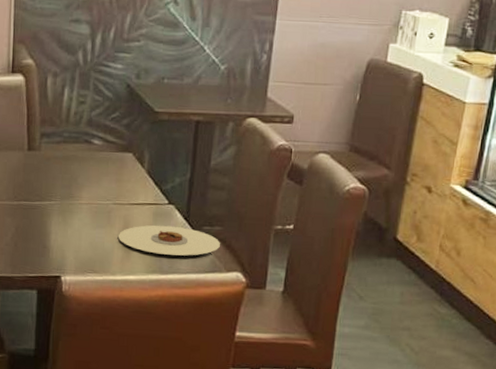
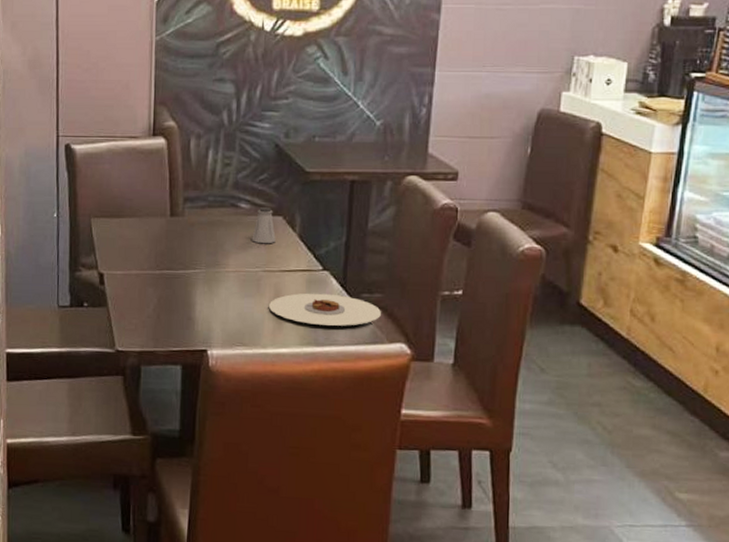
saltshaker: none [103,144,126,179] -> present [252,207,276,244]

